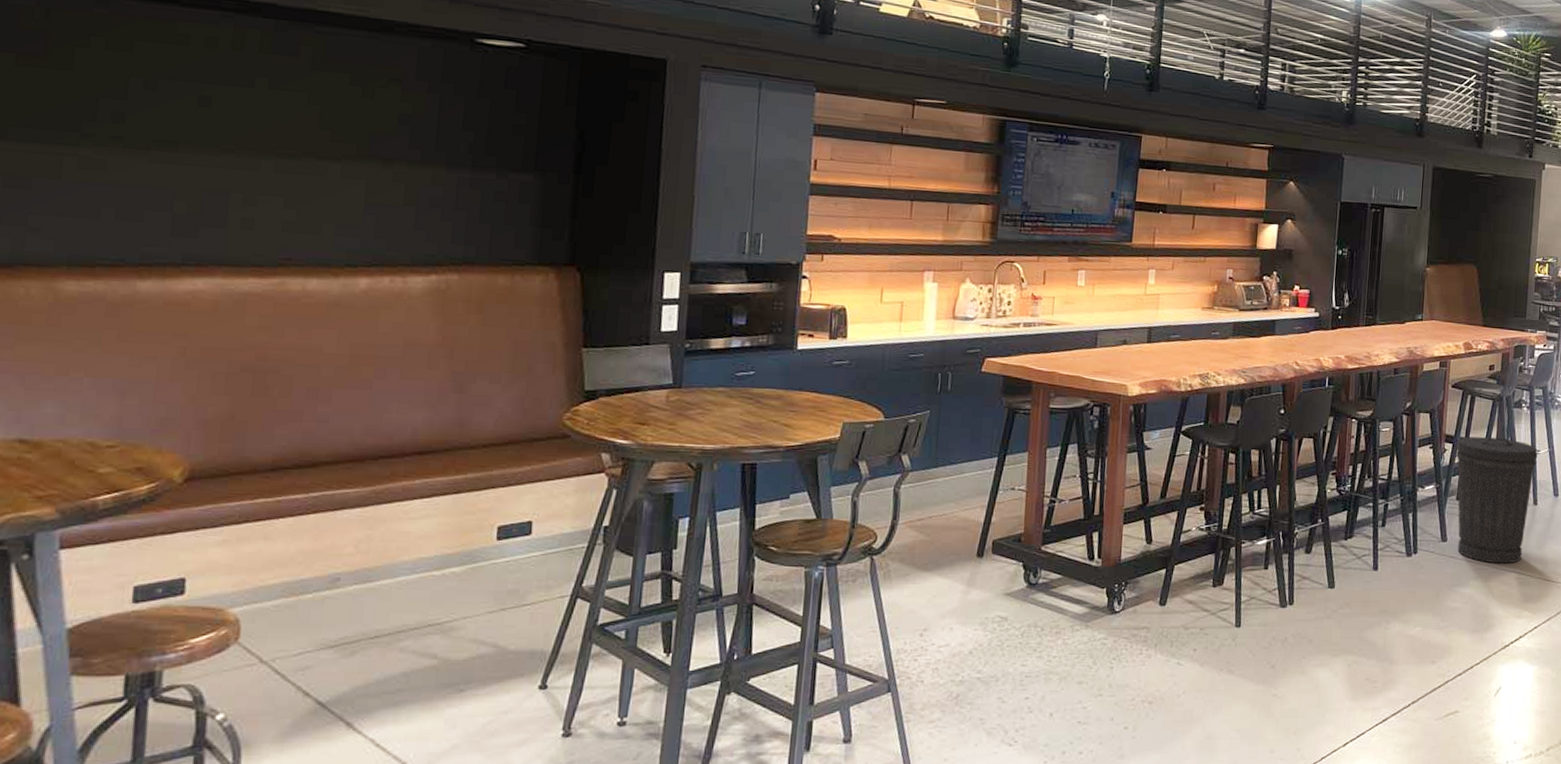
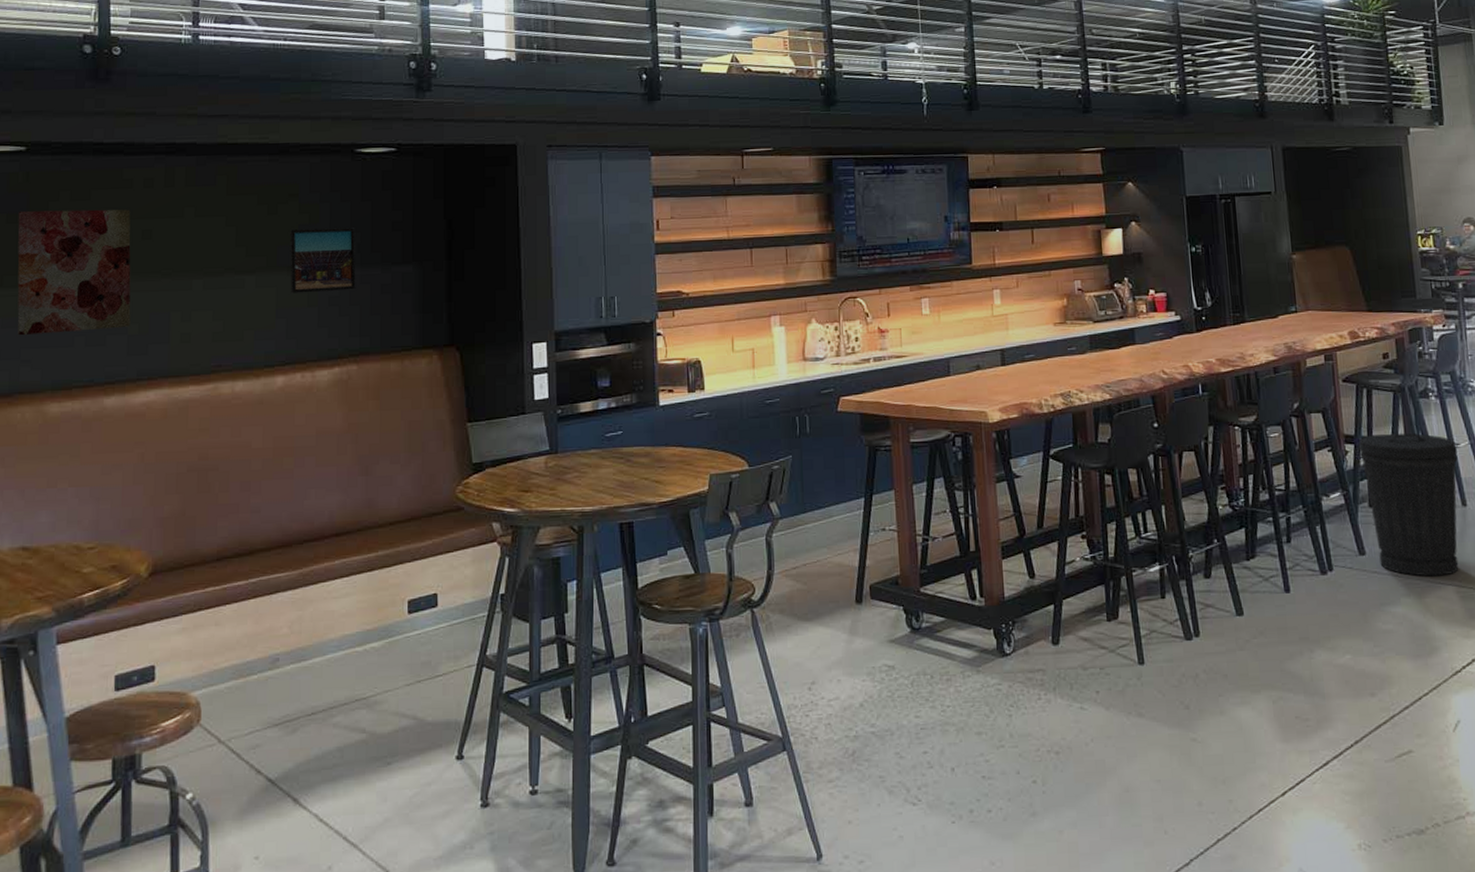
wall art: none [25,54,185,205] -> present [17,209,131,336]
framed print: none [384,118,468,193] -> present [290,228,356,293]

